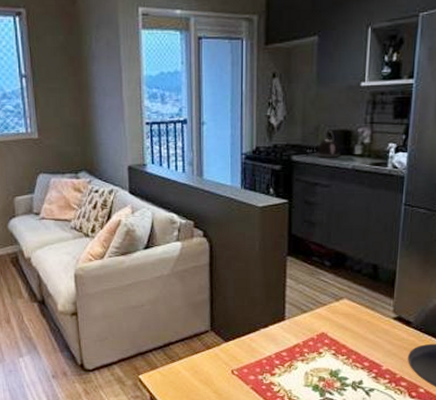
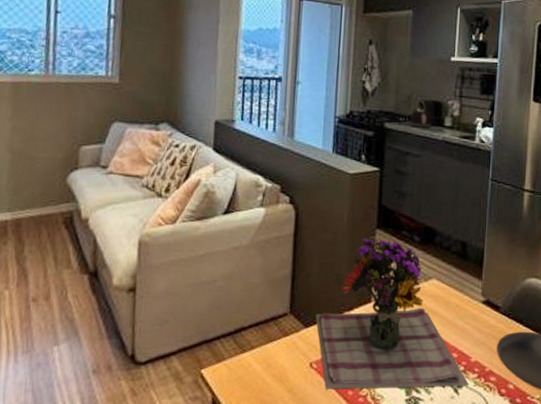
flower arrangement: none [234,262,380,392] -> present [316,236,469,390]

